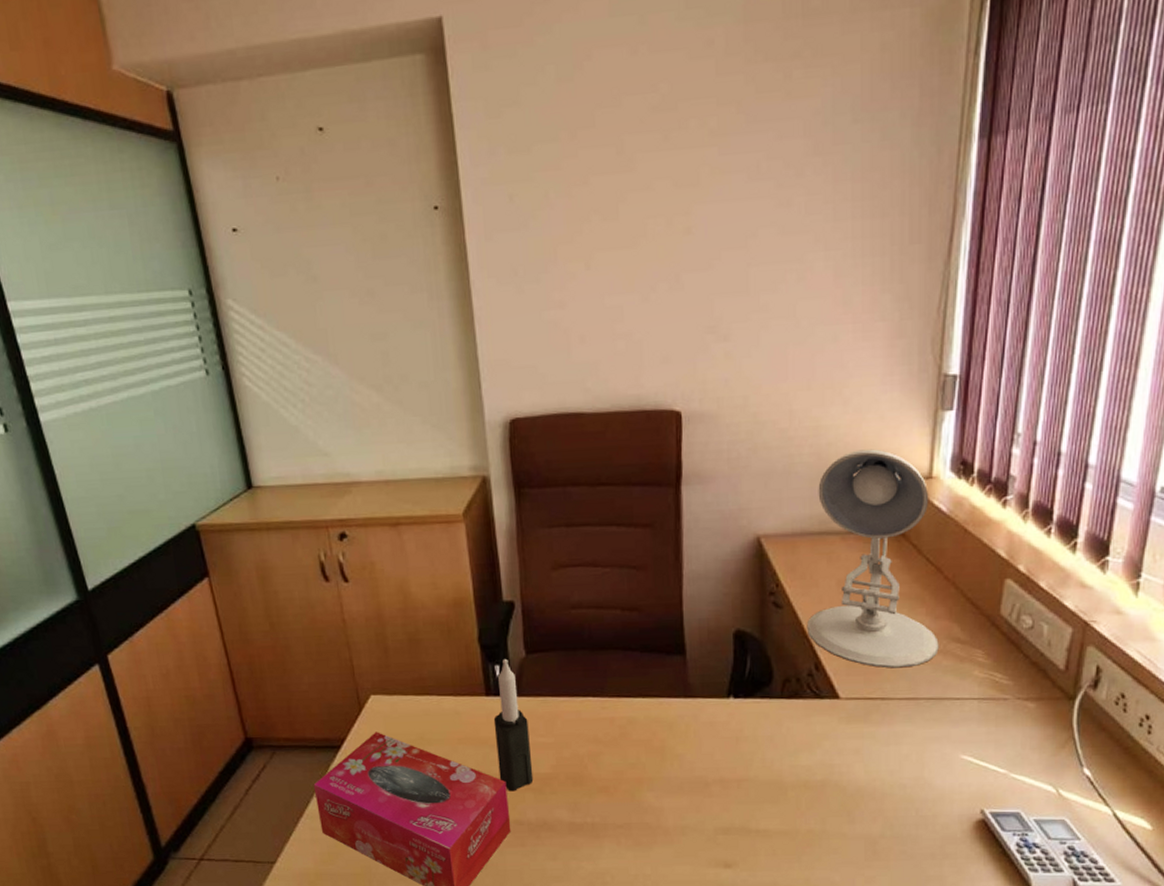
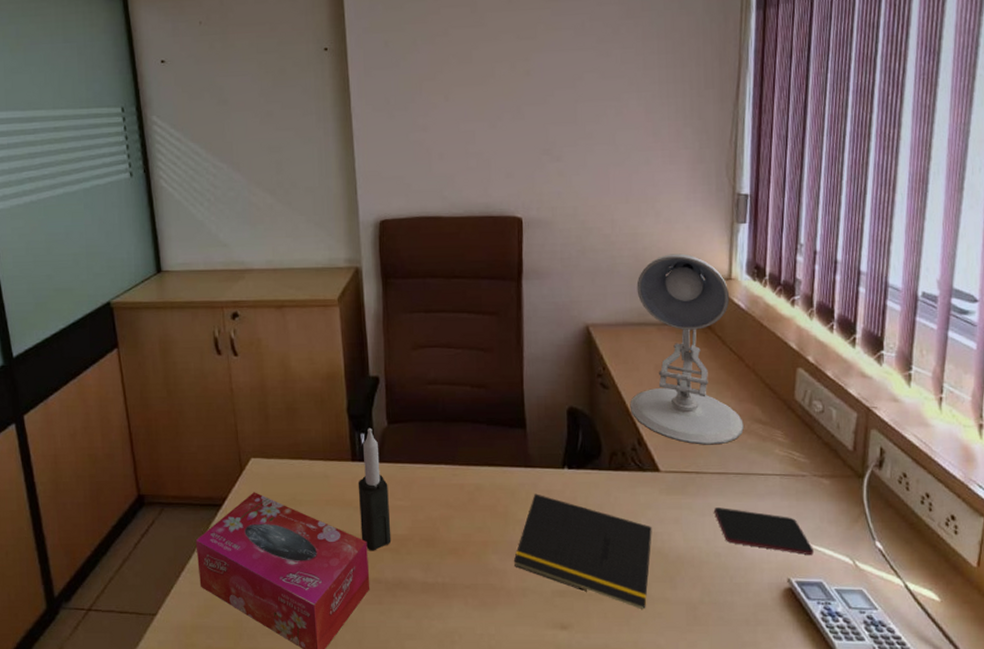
notepad: none [671,726,829,846] -> present [513,493,652,610]
smartphone: none [901,736,1012,784] -> present [714,508,814,555]

